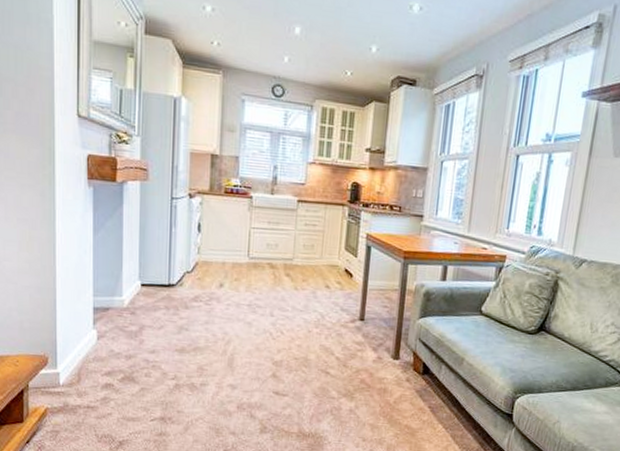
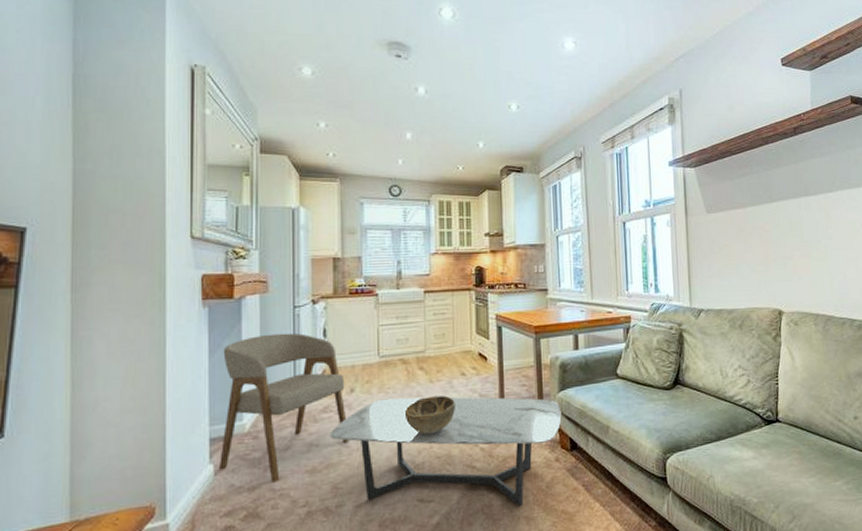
armchair: none [100,221,217,355] -> present [218,333,350,483]
coffee table: none [199,297,419,415] -> present [330,397,562,507]
decorative bowl: none [268,302,317,337] -> present [404,395,455,435]

